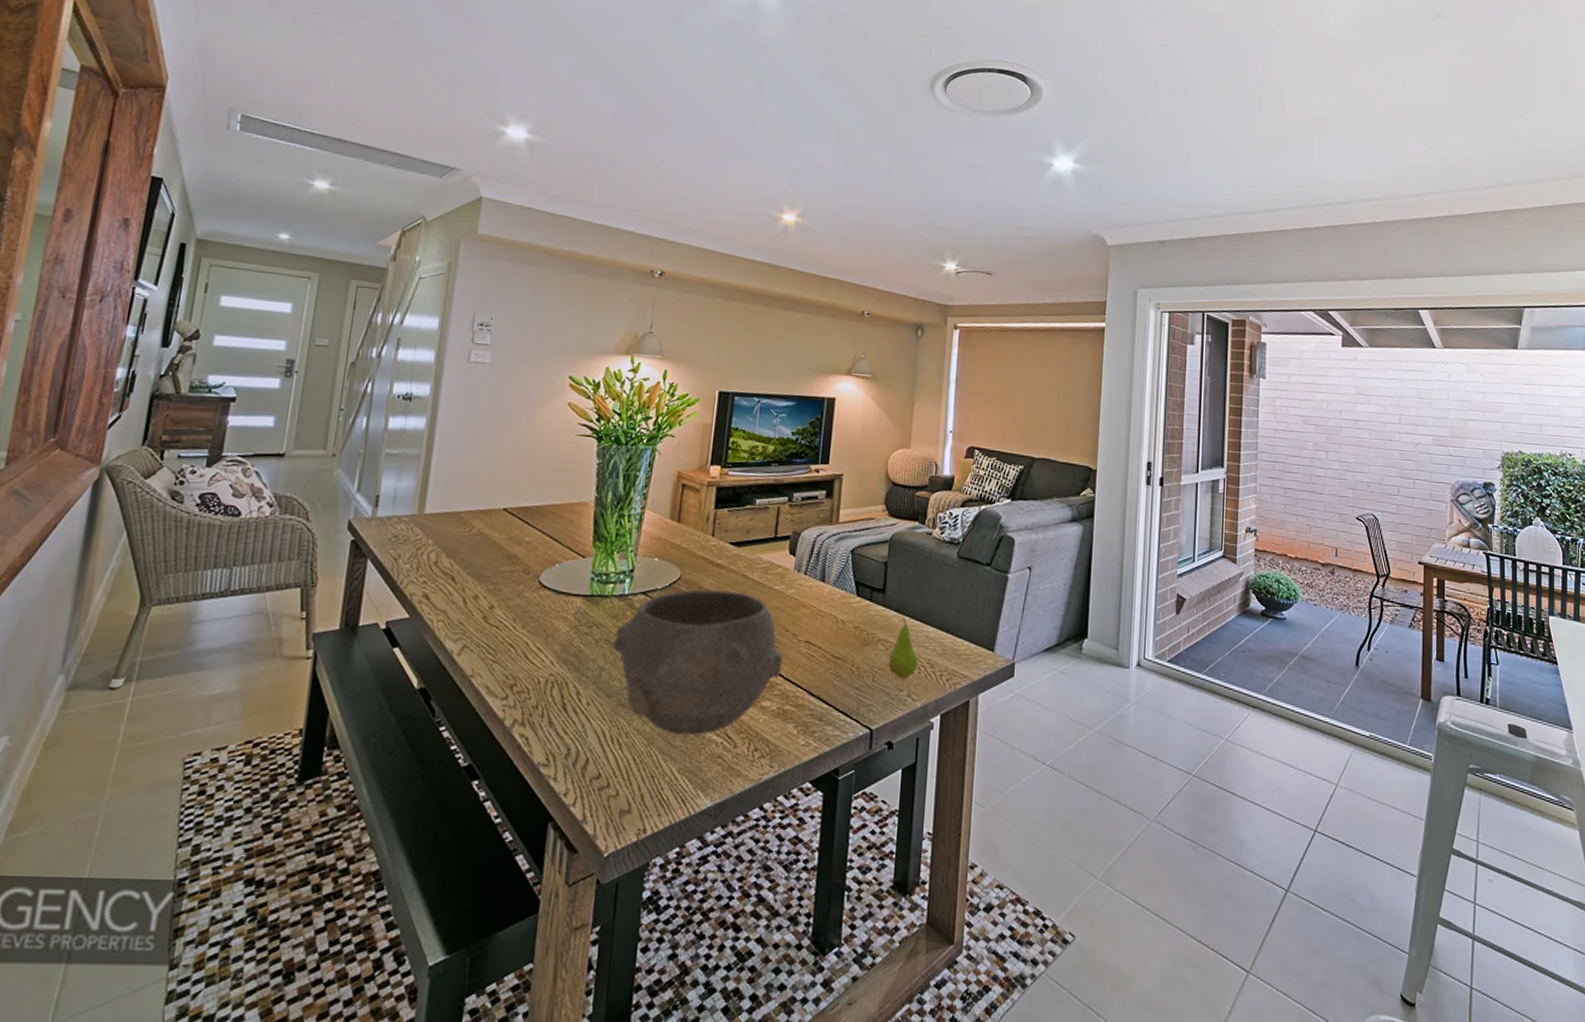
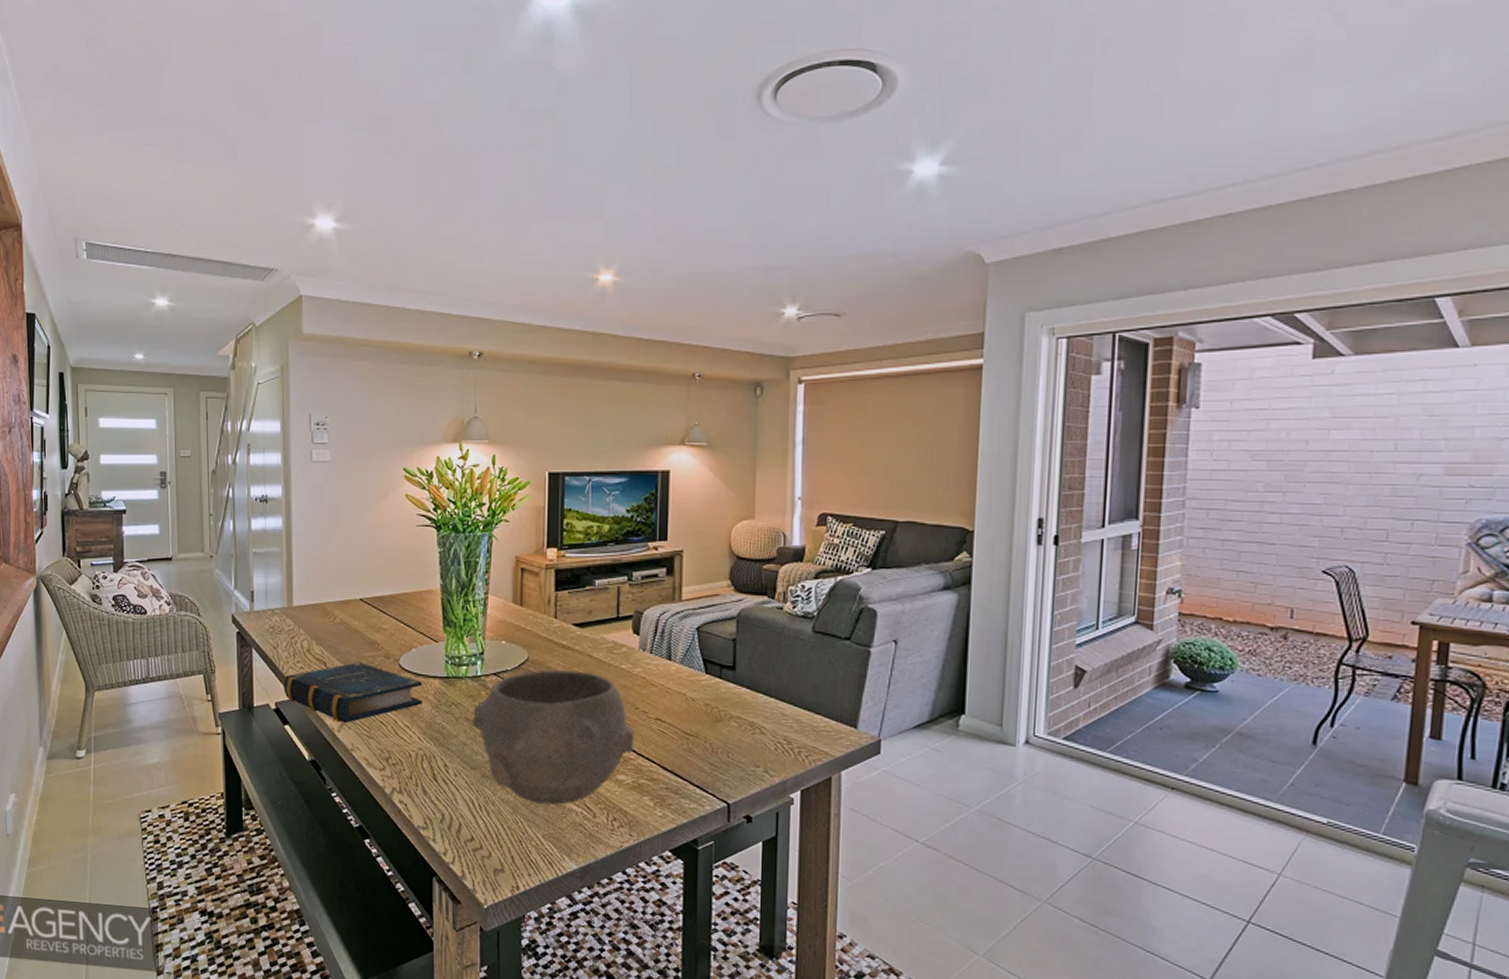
book: none [398,577,563,645] -> present [284,662,422,723]
fruit: present [888,617,919,679] -> none [742,694,775,756]

